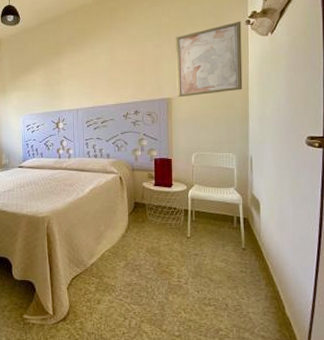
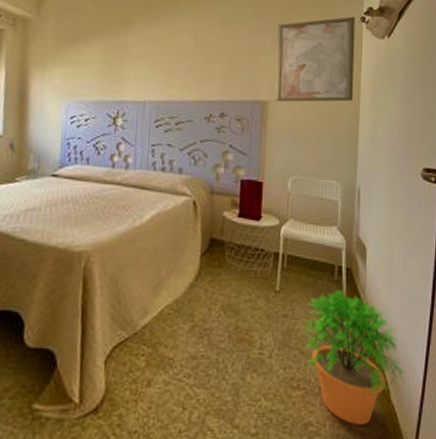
potted plant: none [210,234,298,330] -> present [302,289,406,425]

